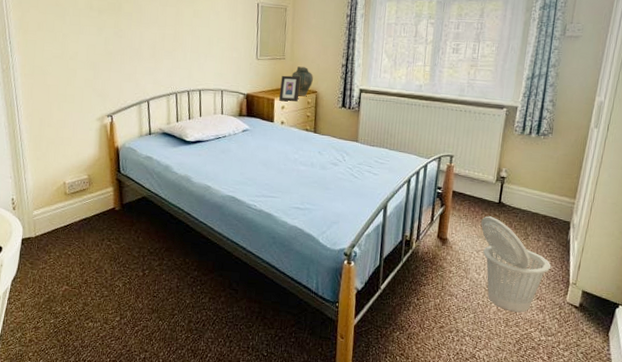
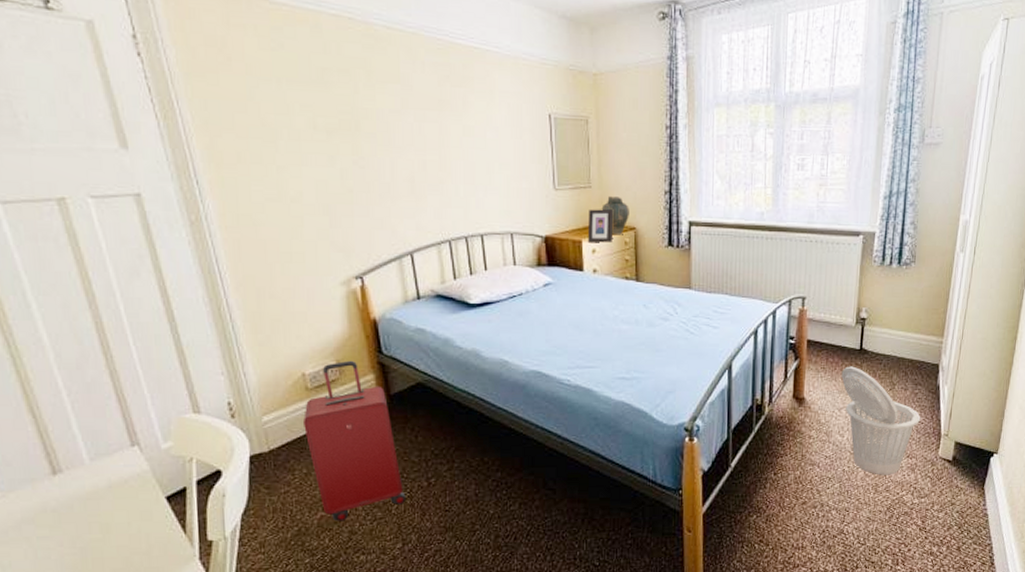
suitcase: none [60,175,127,295] -> present [303,360,406,521]

